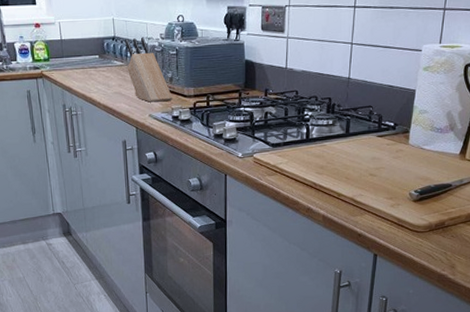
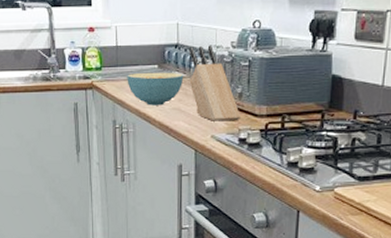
cereal bowl: none [72,61,122,91] -> present [127,72,184,106]

